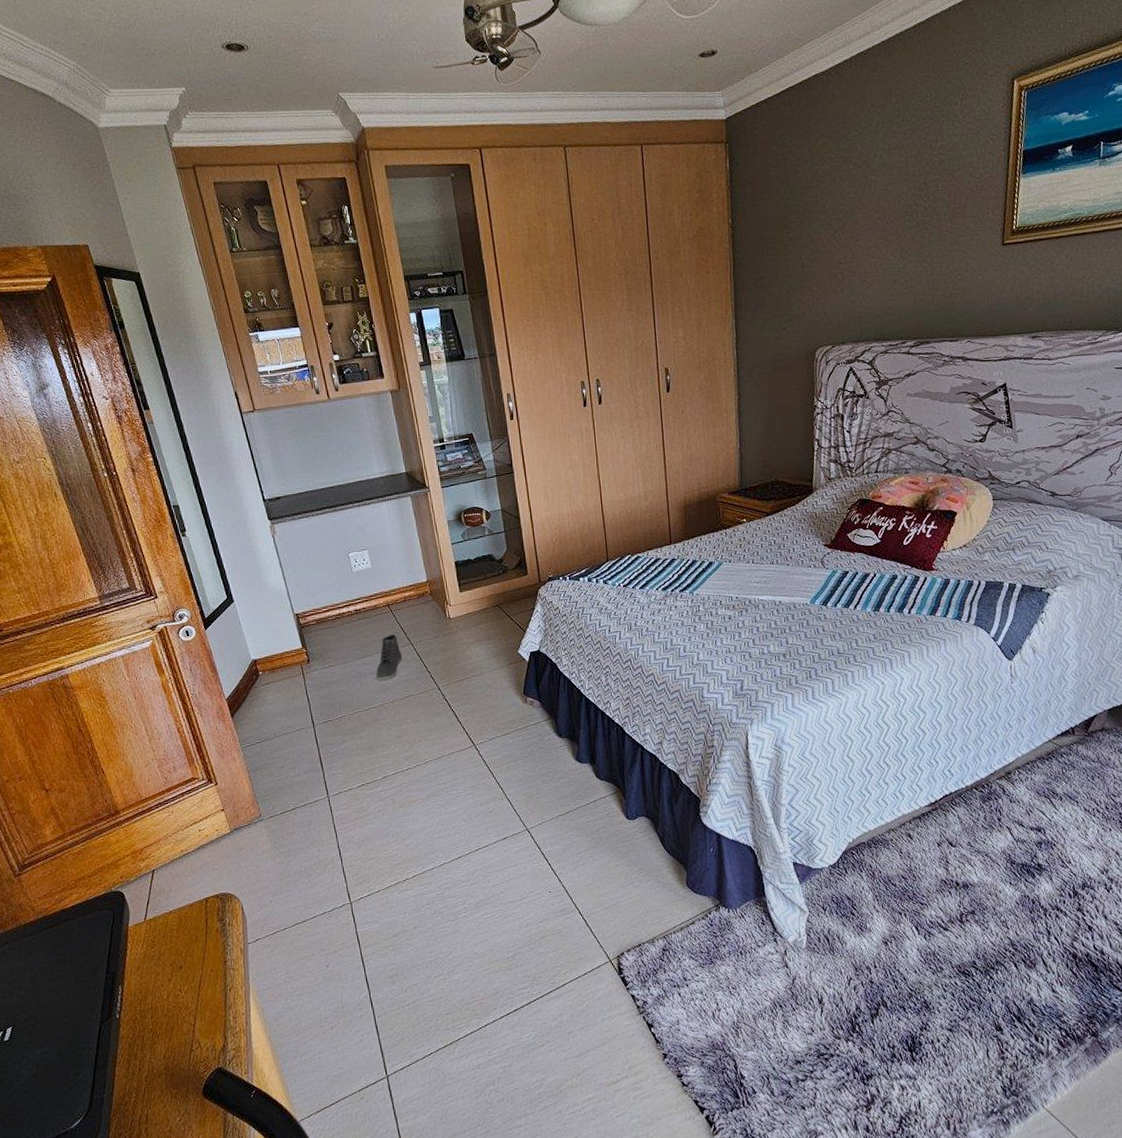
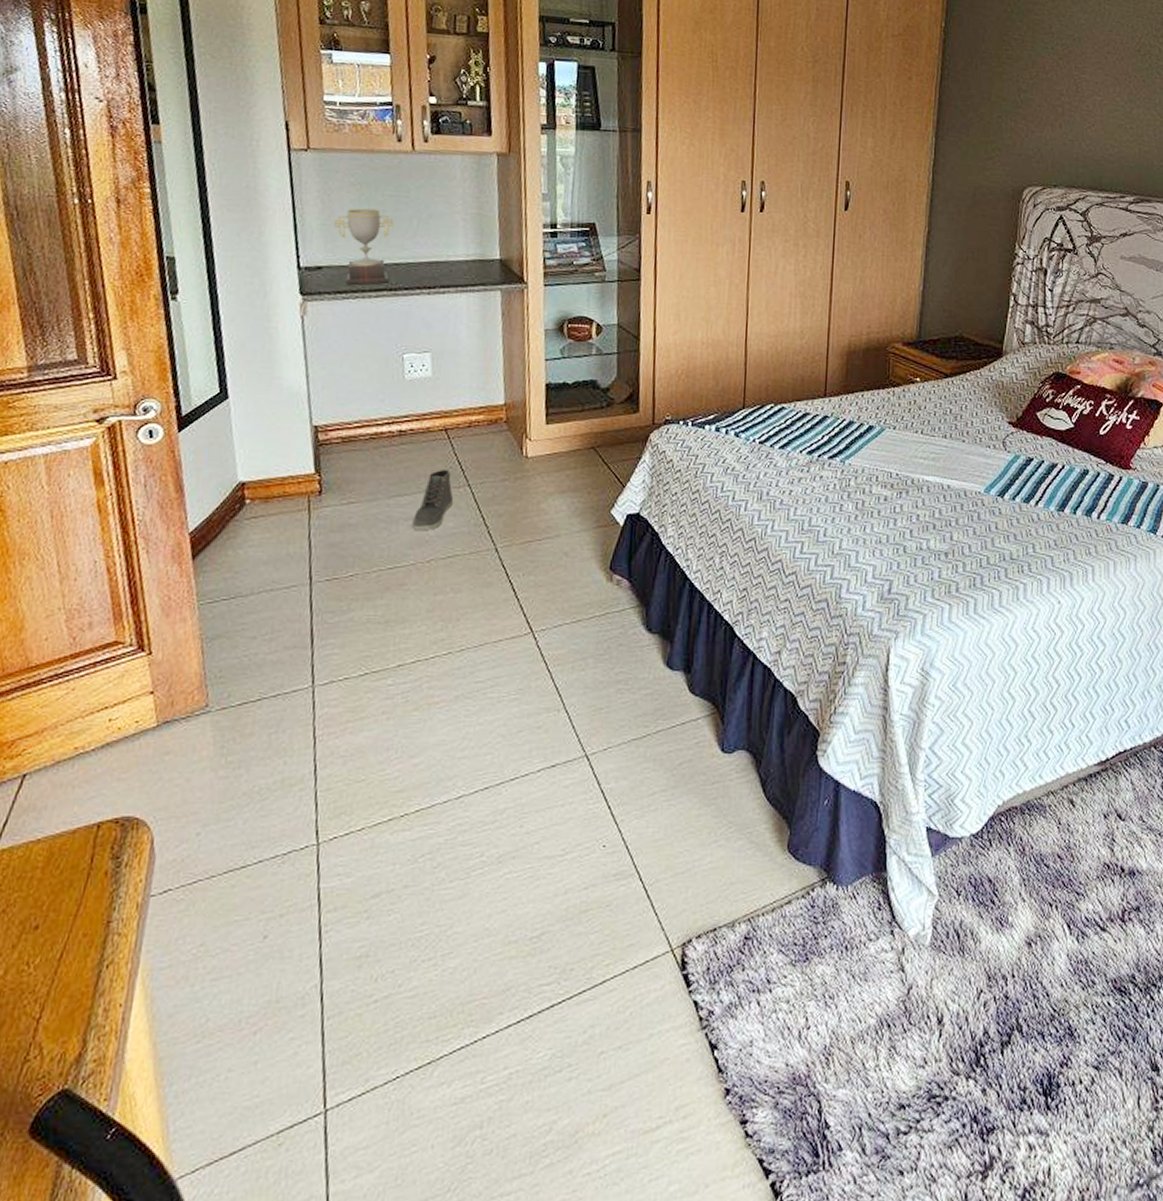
trophy: none [282,448,328,507] -> present [333,208,394,285]

